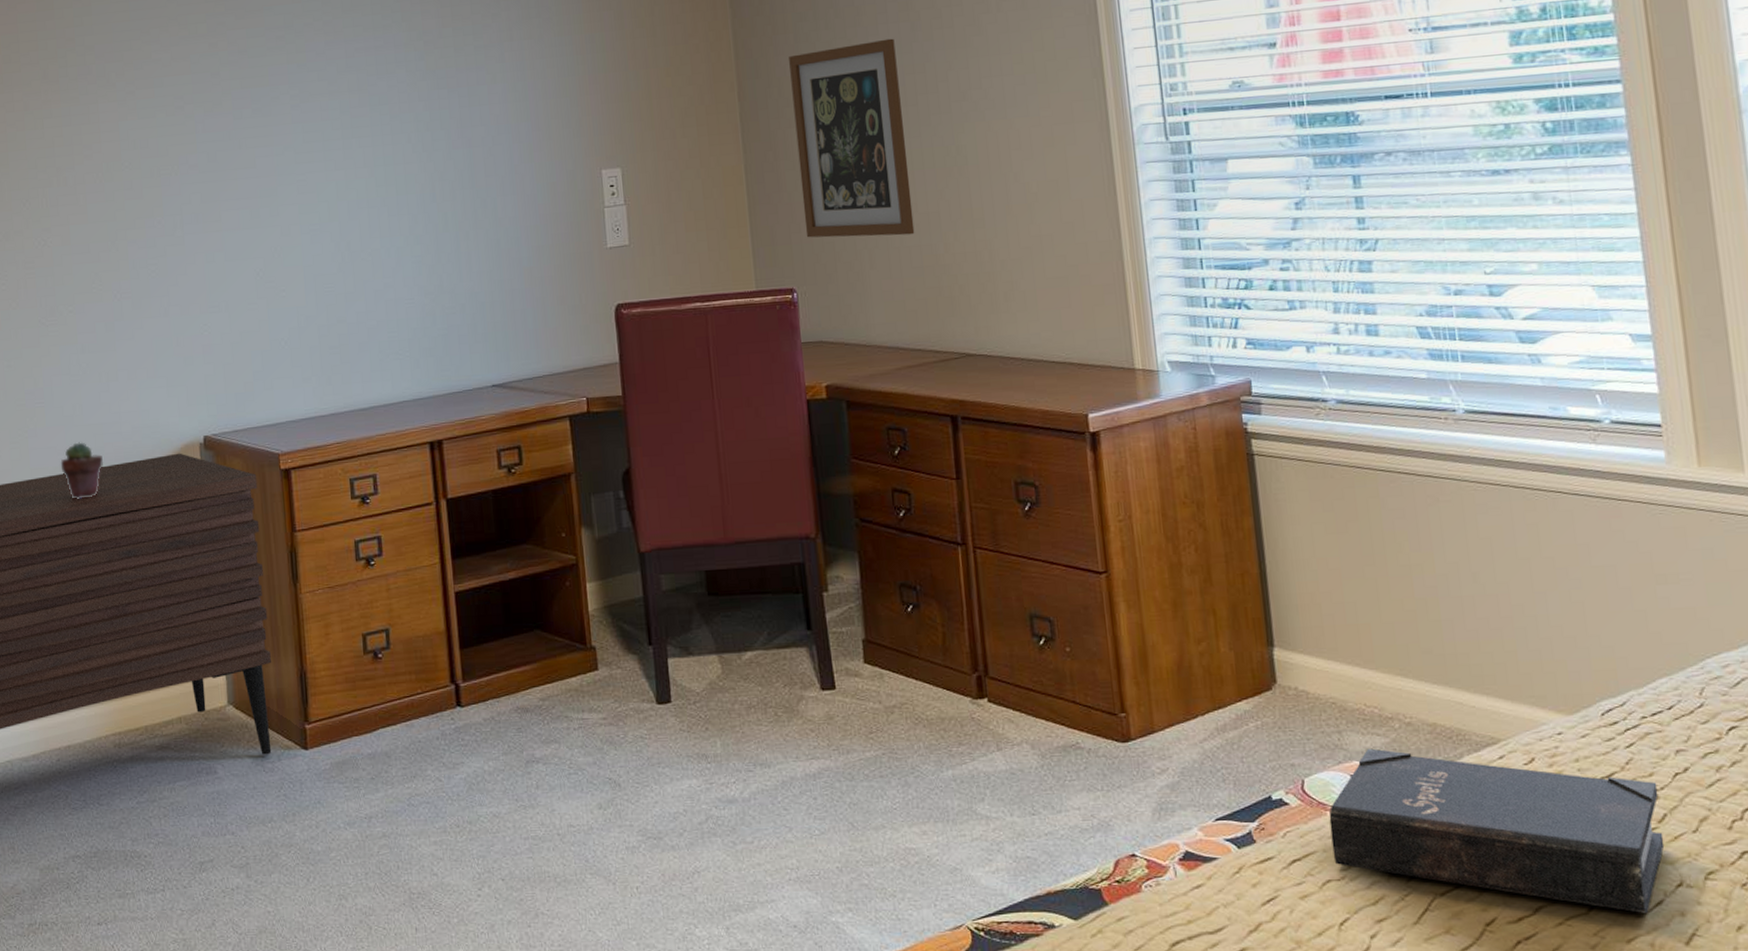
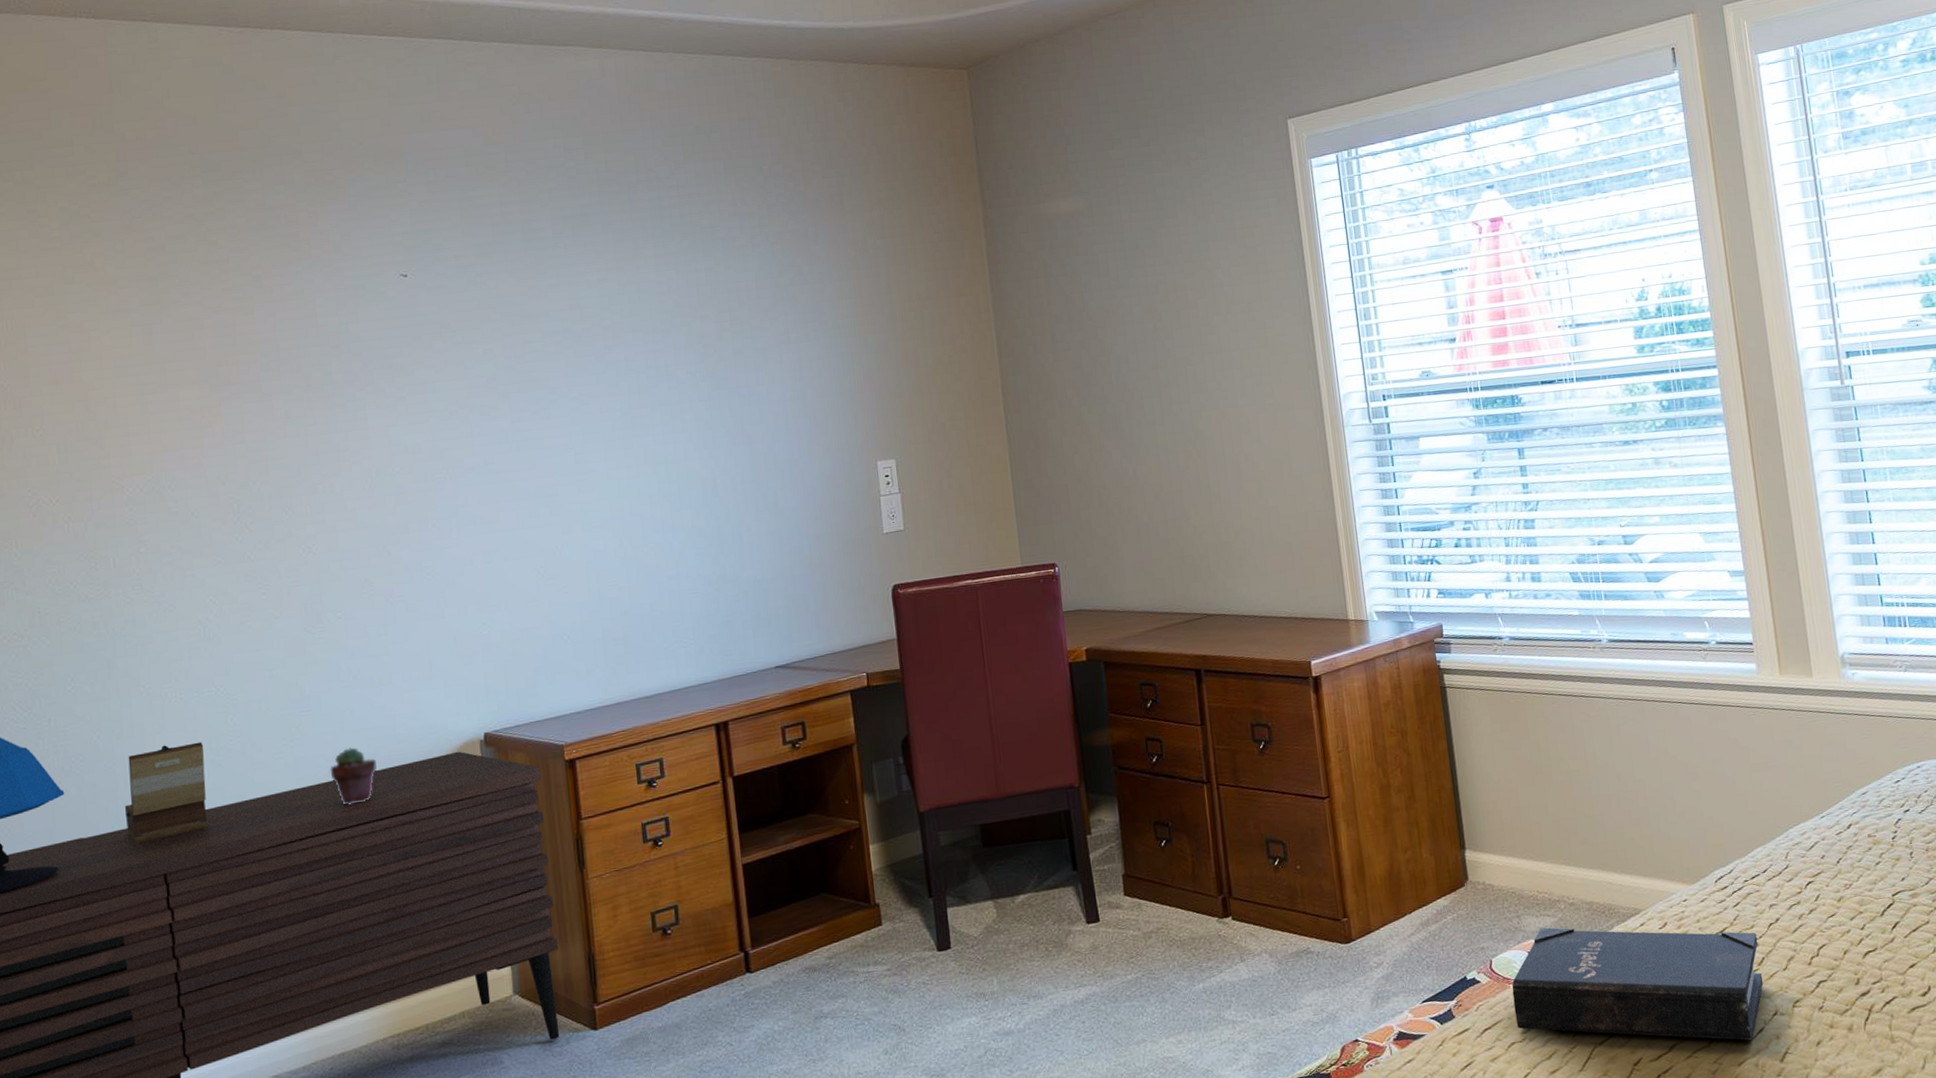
wall art: present [789,38,915,238] -> none [1047,337,1161,517]

